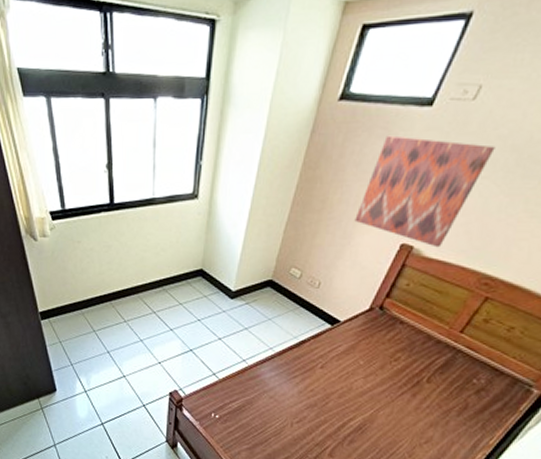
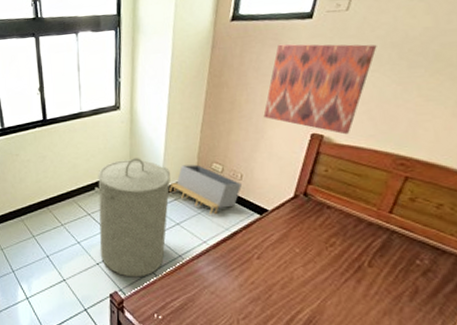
laundry hamper: none [162,256,245,379] -> present [94,158,170,278]
storage bin: none [242,267,318,322] -> present [169,164,242,215]

